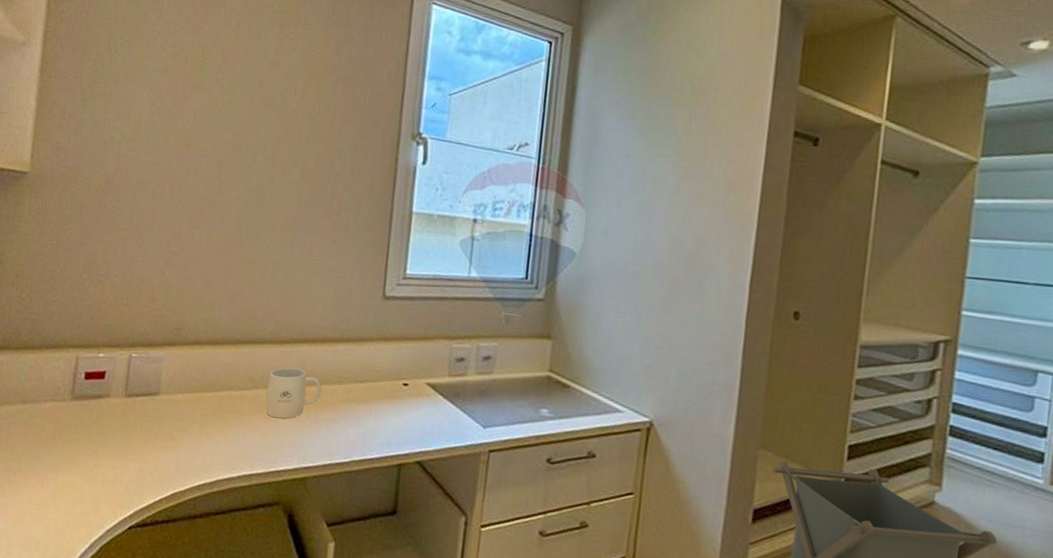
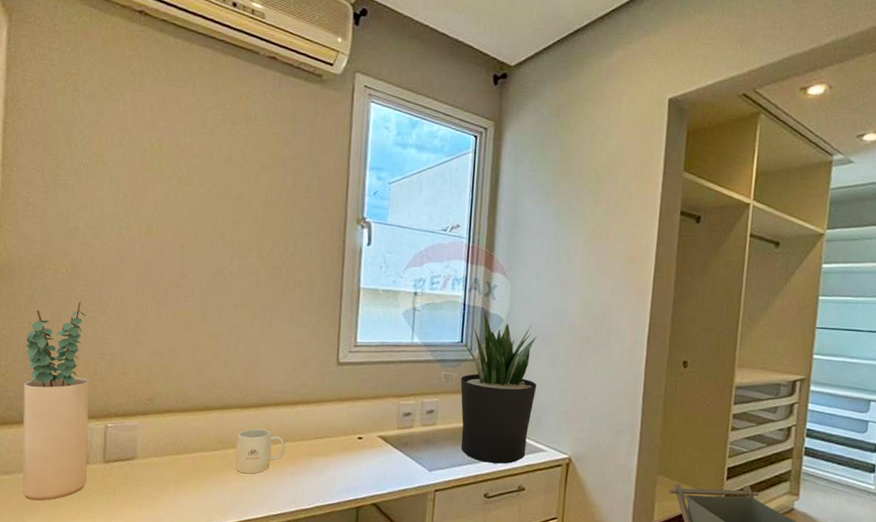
vase: none [40,219,116,435] -> present [22,302,90,501]
planter: none [521,244,615,424] -> present [460,312,537,464]

